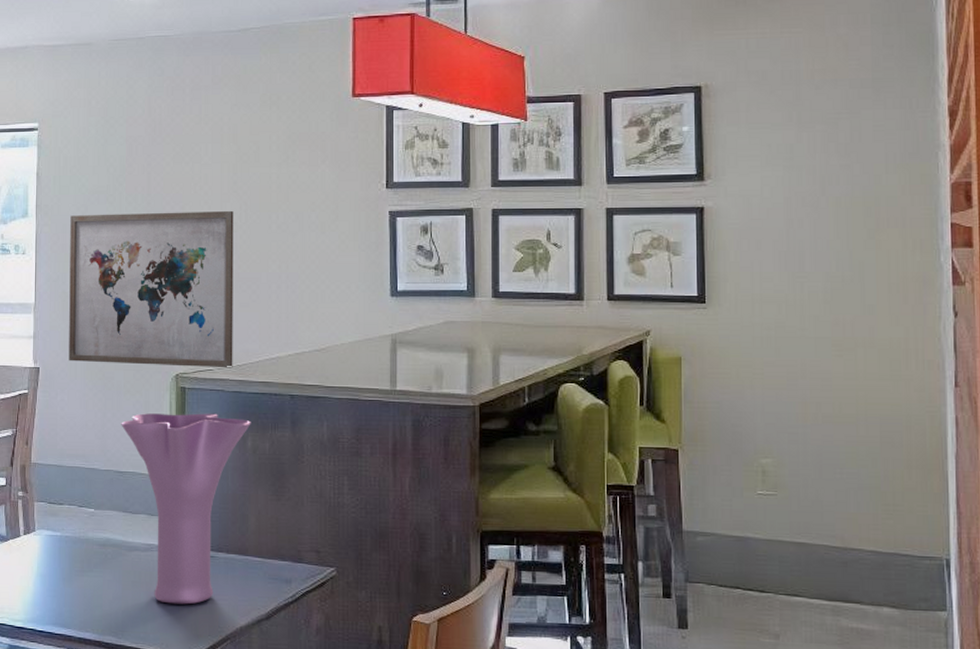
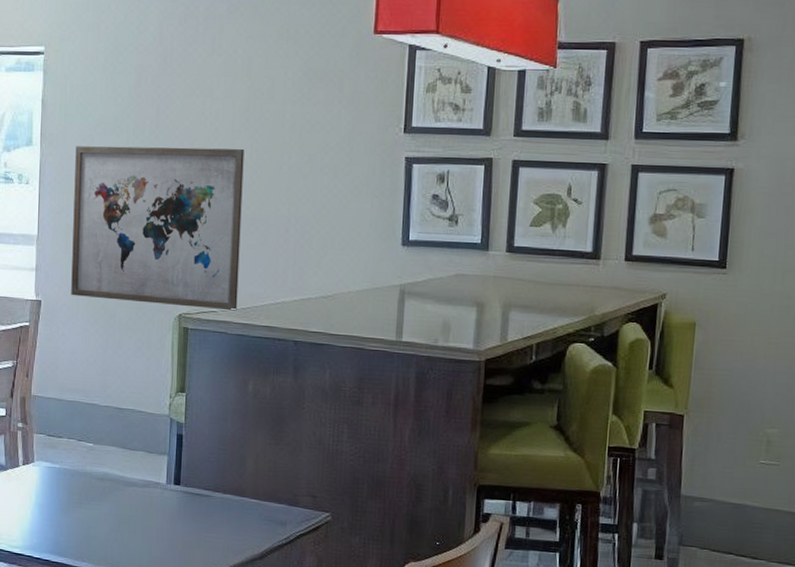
vase: present [121,413,251,605] -> none [122,351,253,541]

